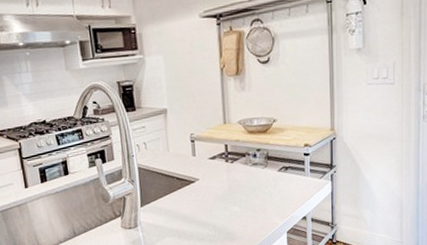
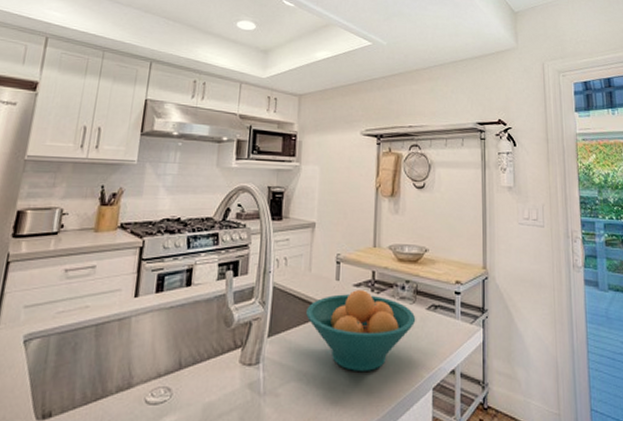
fruit bowl: none [170,161,269,225] -> present [306,290,416,371]

